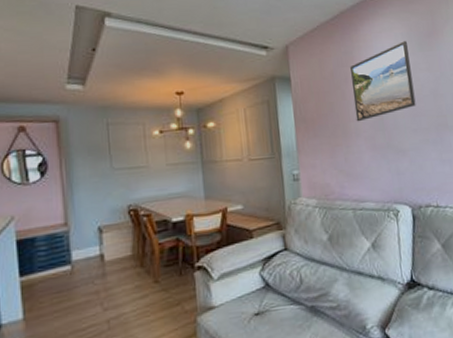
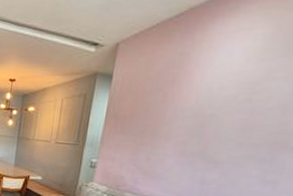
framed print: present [349,41,416,122] -> none [171,44,268,126]

